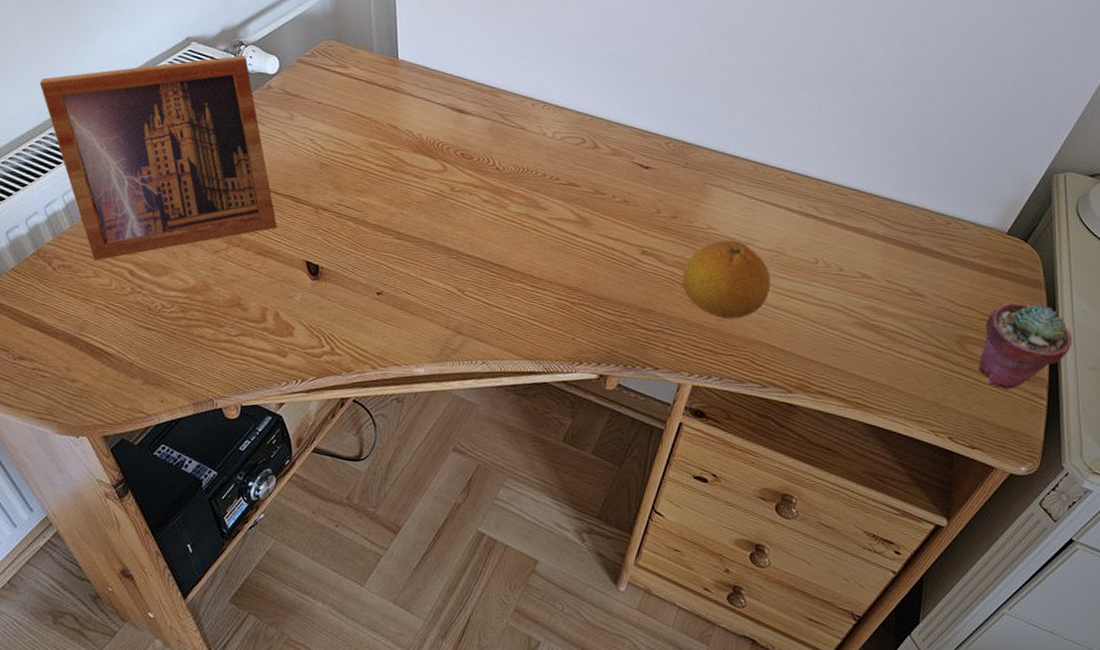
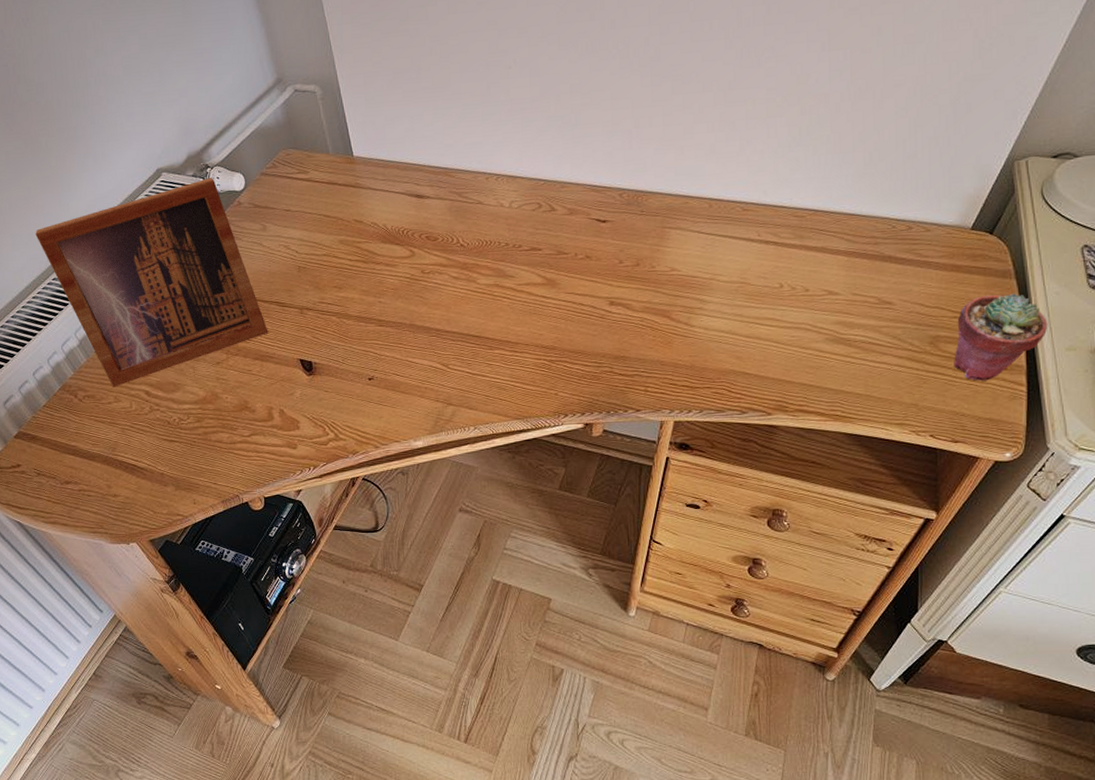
fruit: present [682,240,771,319] -> none [652,278,739,354]

